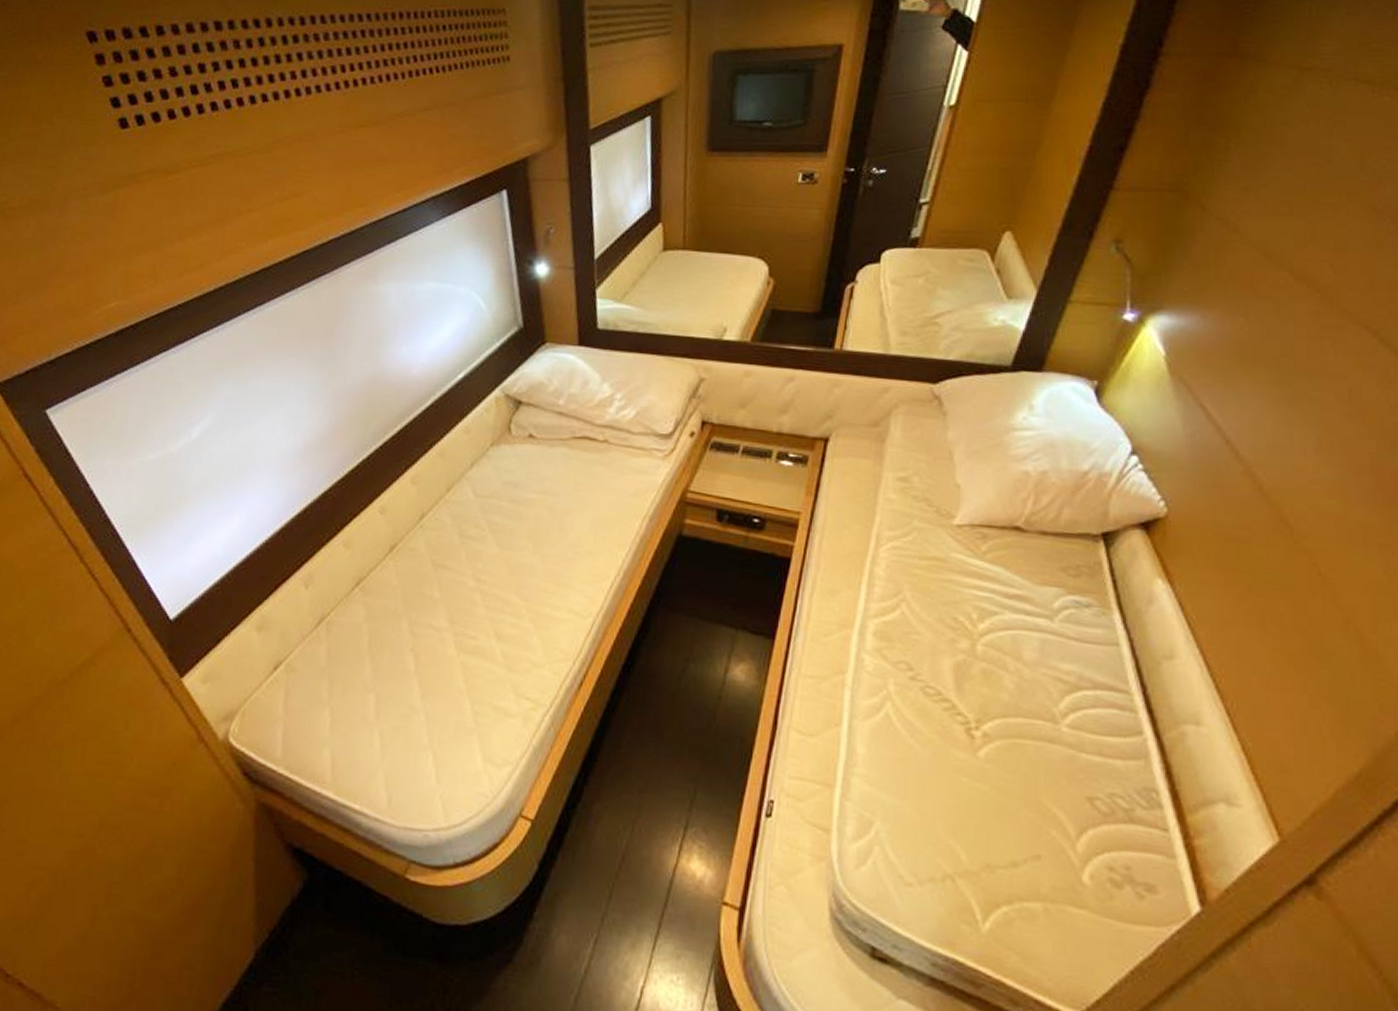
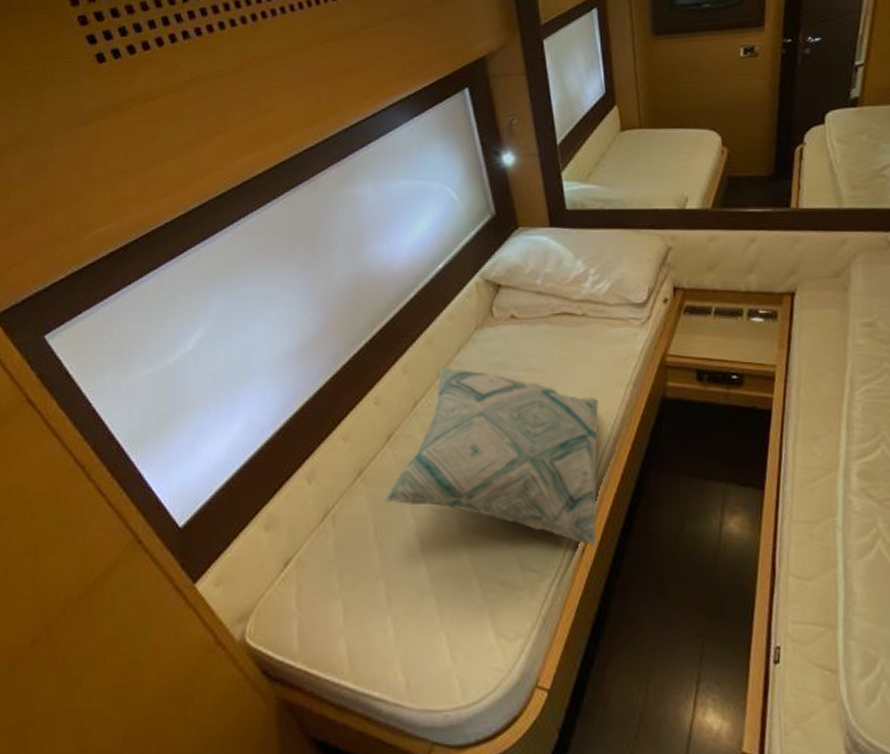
decorative pillow: none [382,481,612,683] -> present [385,367,599,549]

